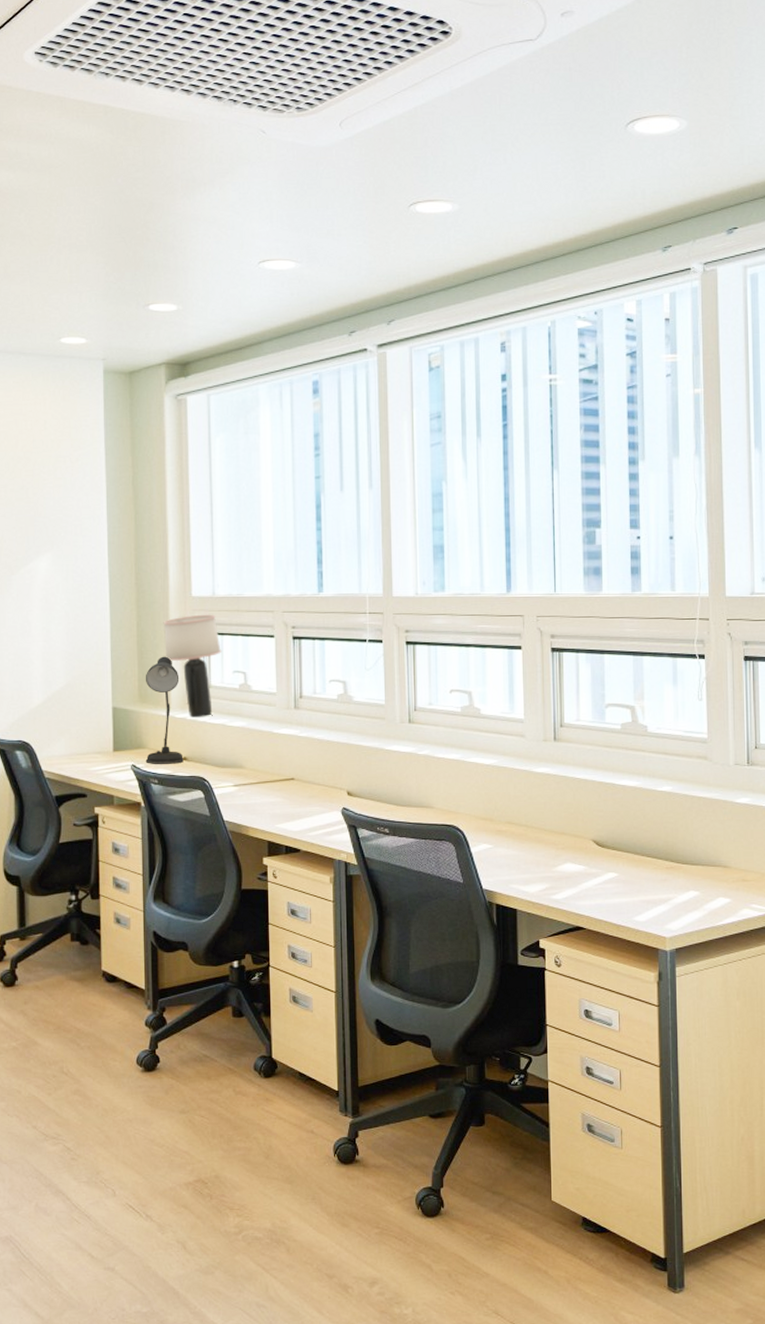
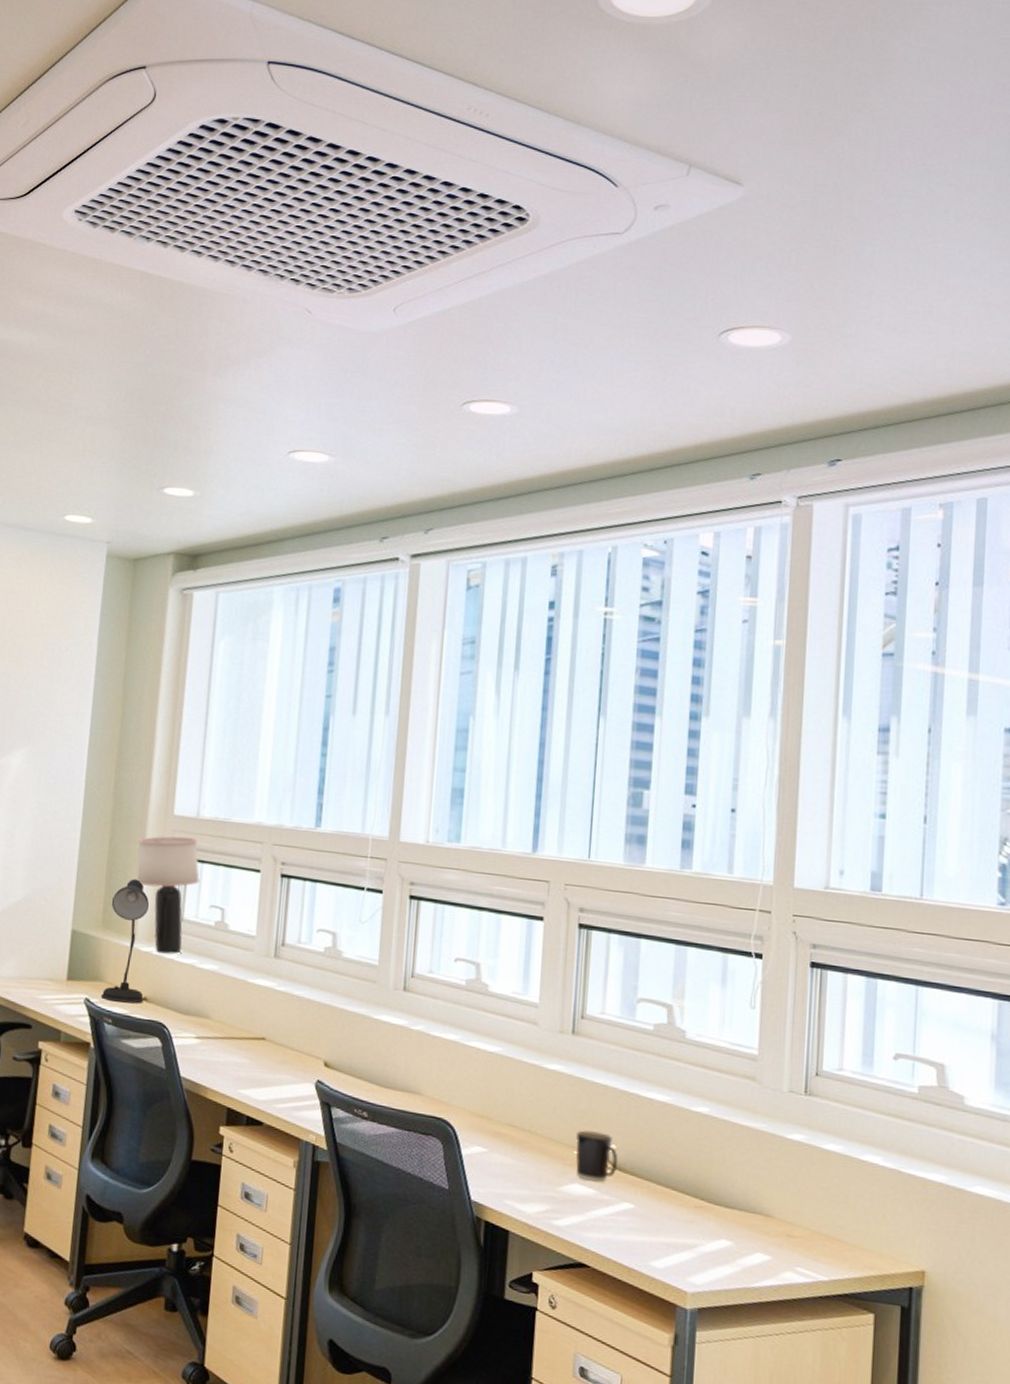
mug: none [565,818,600,859] -> present [575,1130,618,1182]

